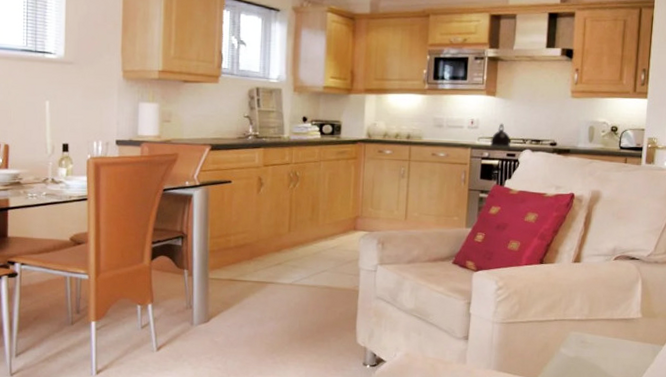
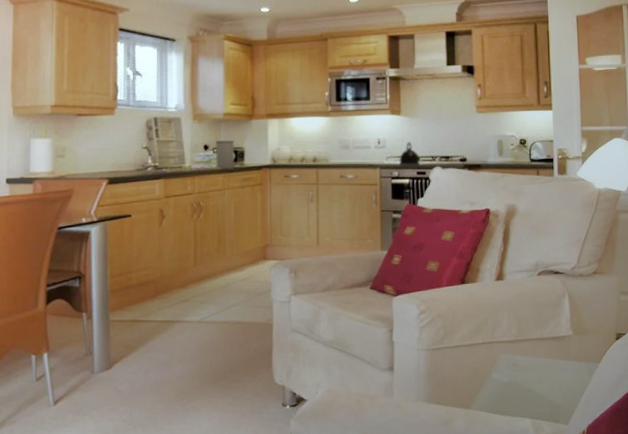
canister: none [313,113,332,142] -> present [215,140,234,170]

